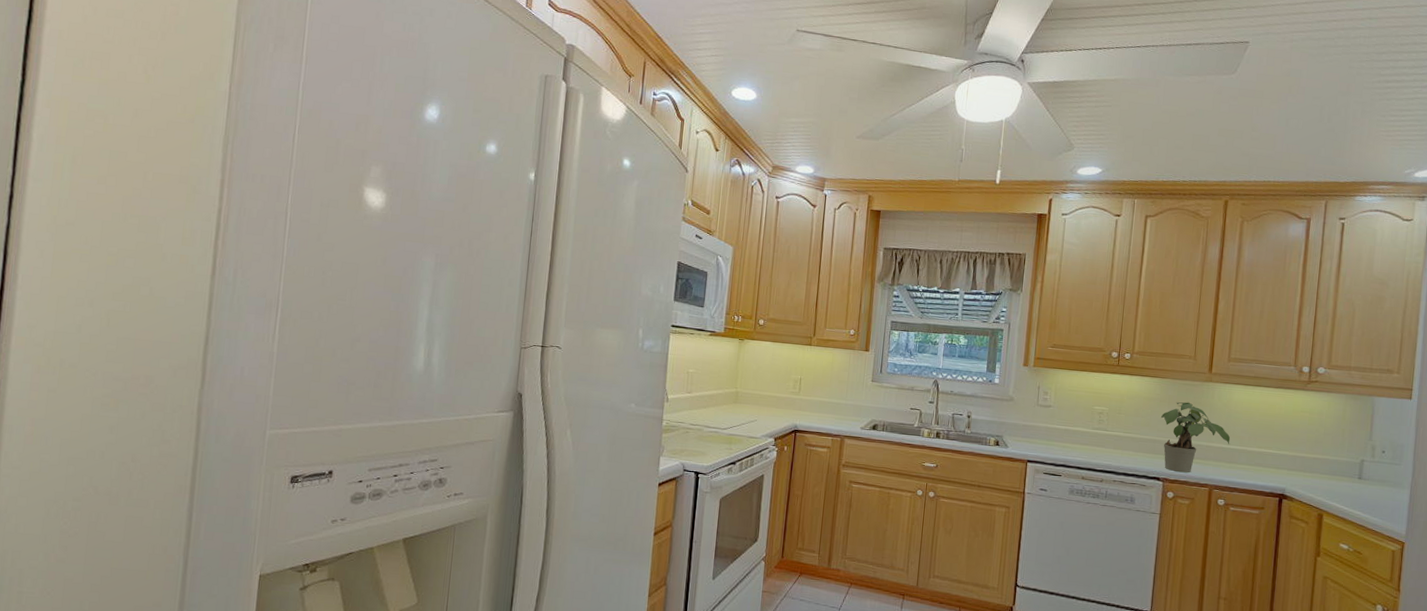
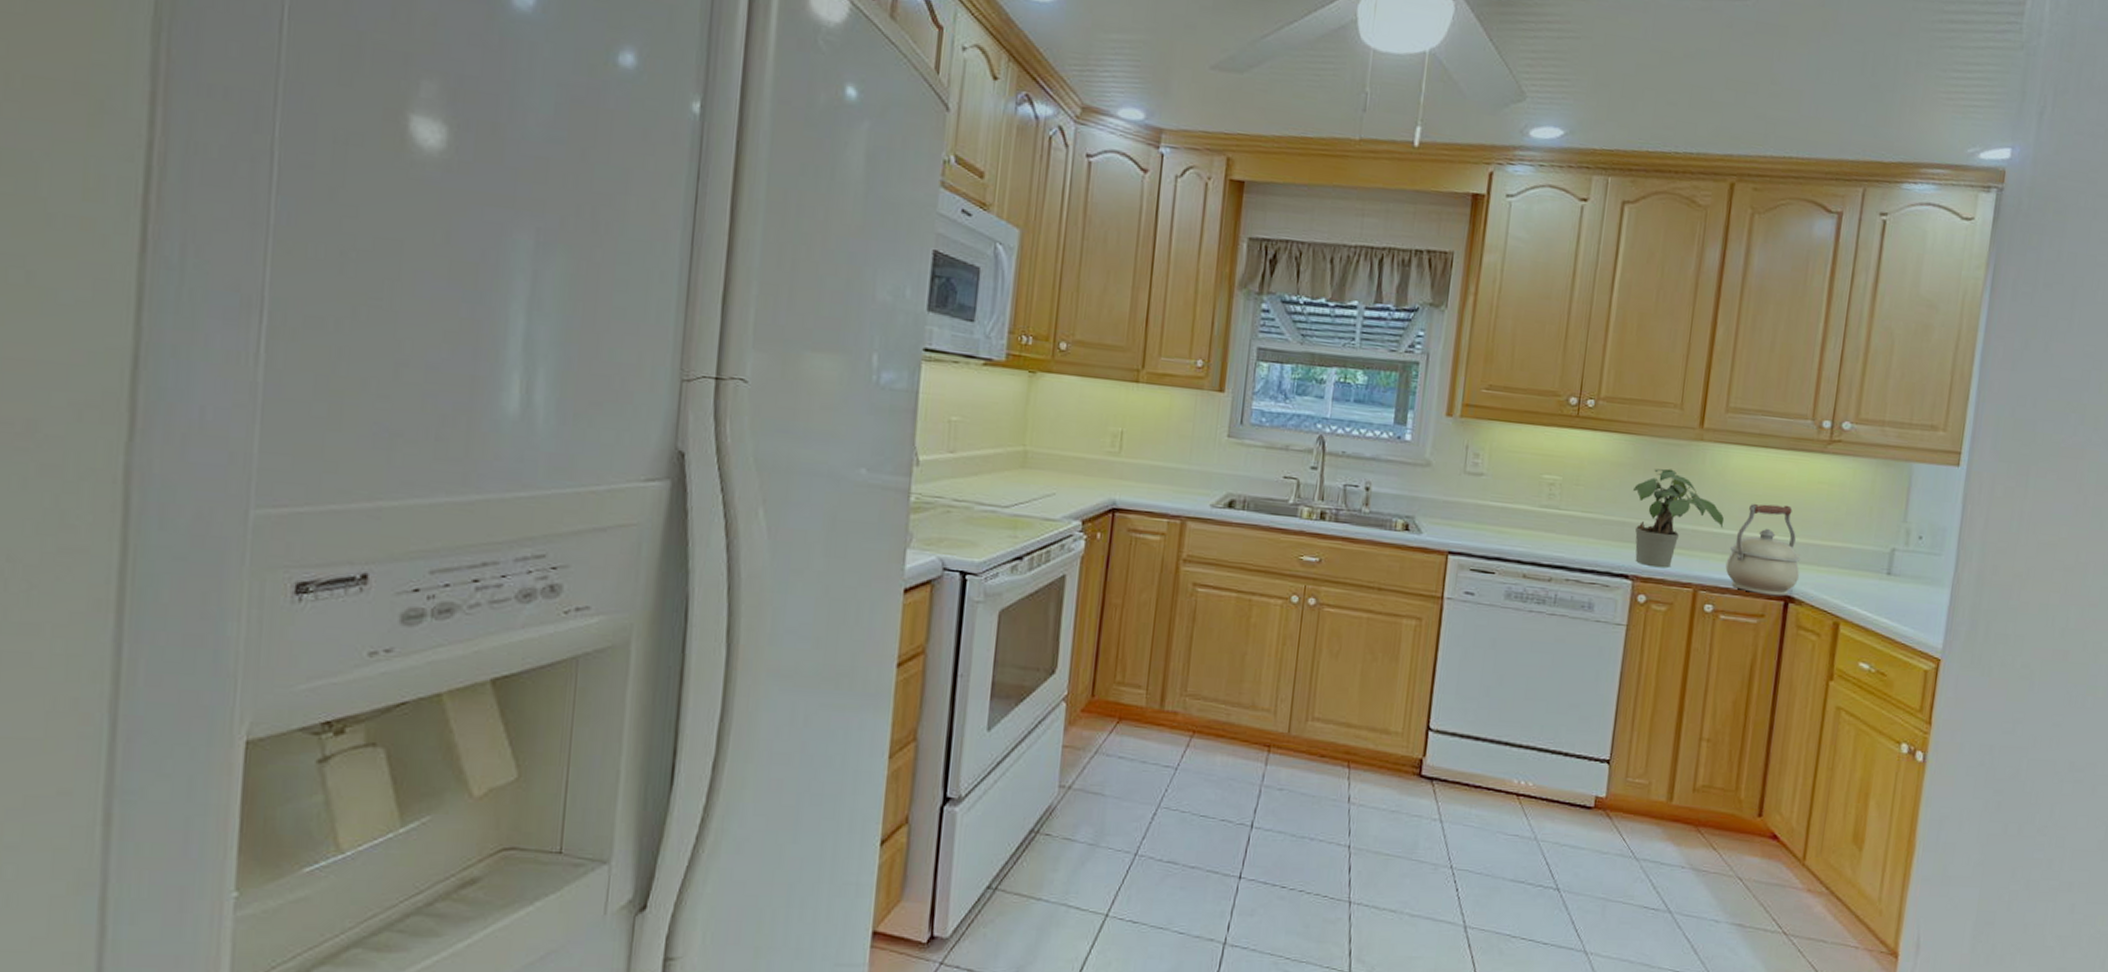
kettle: none [1233,426,1290,495] -> present [1725,503,1801,597]

